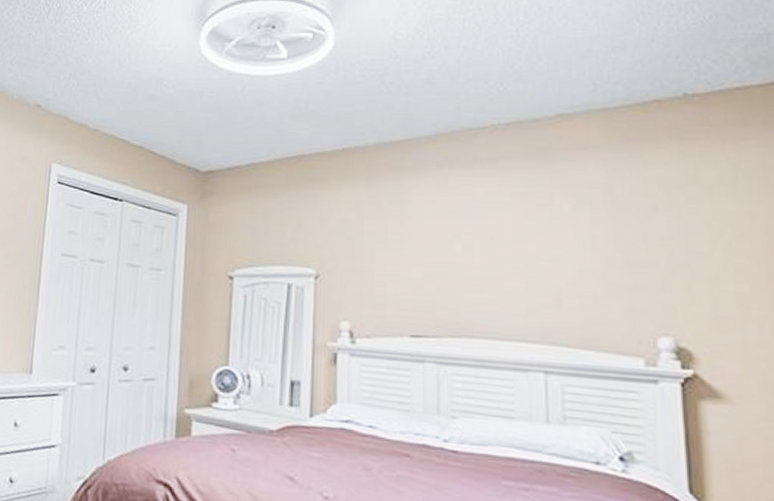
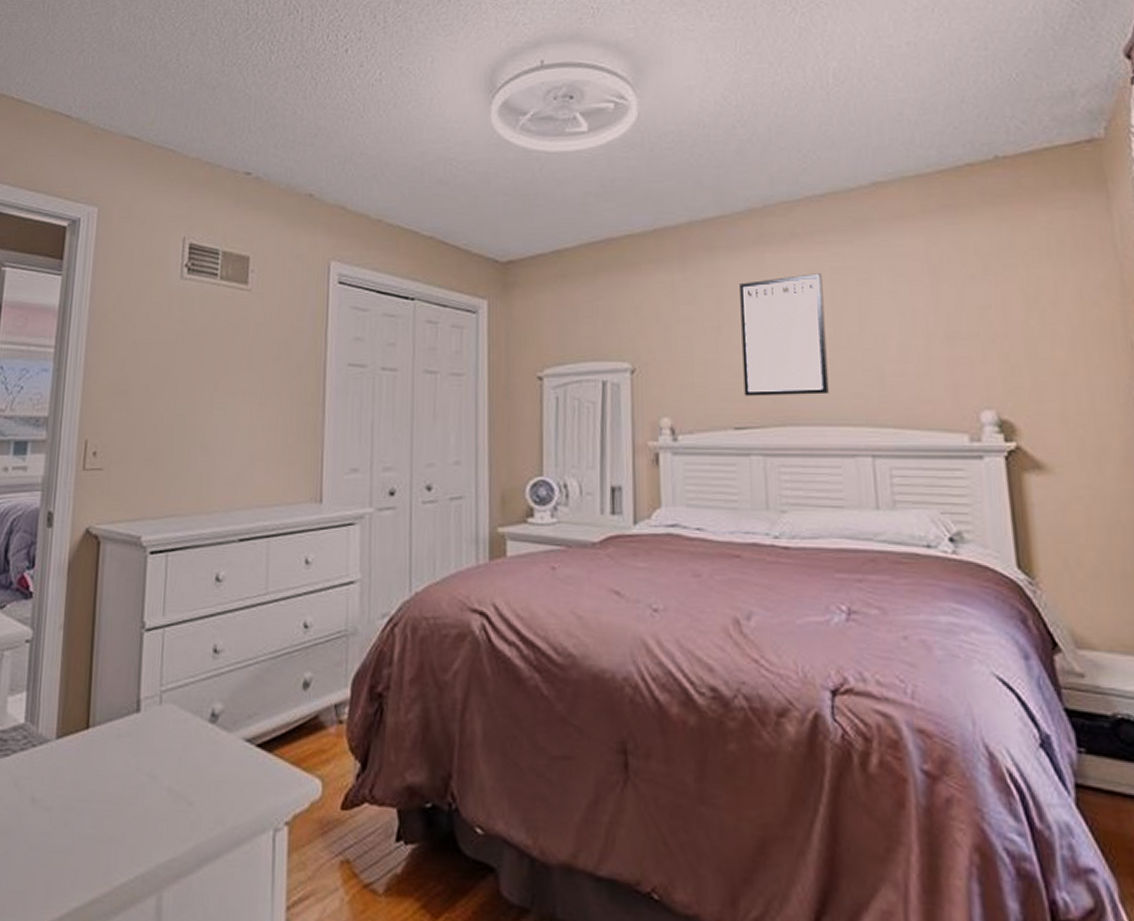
writing board: none [422,196,505,311] -> present [740,273,829,396]

